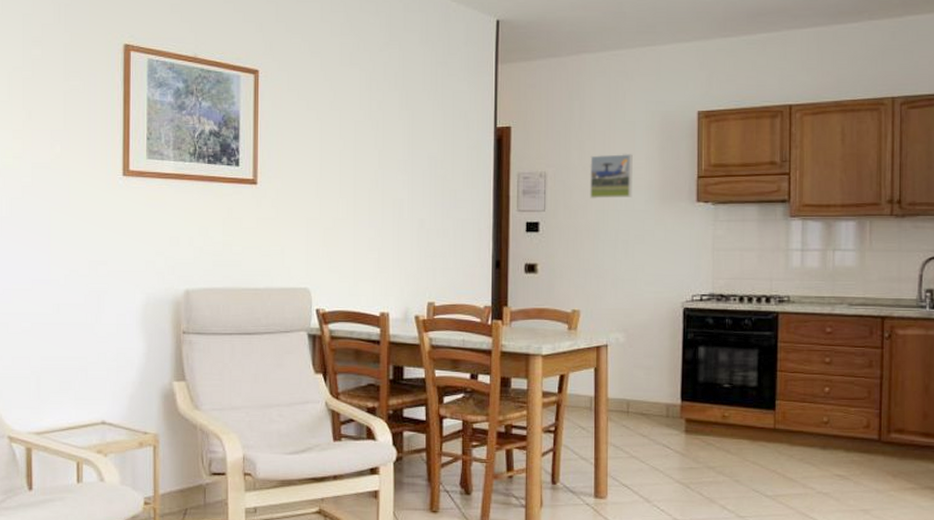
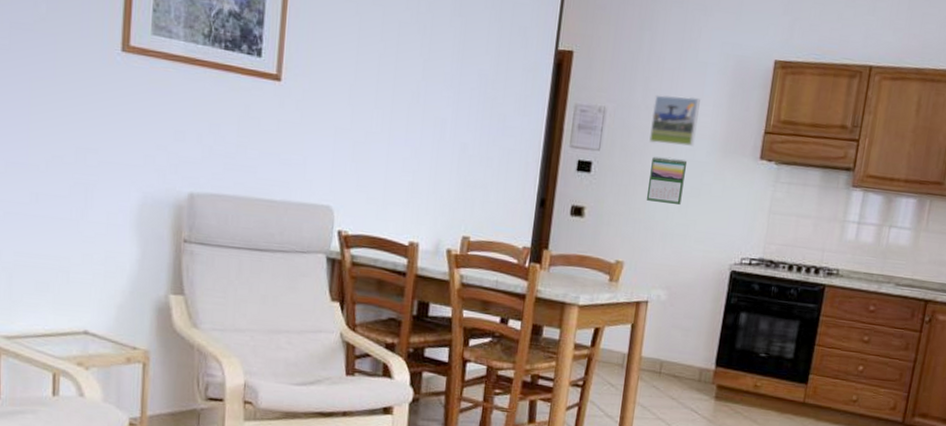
calendar: none [593,210,628,252] -> present [646,156,688,204]

